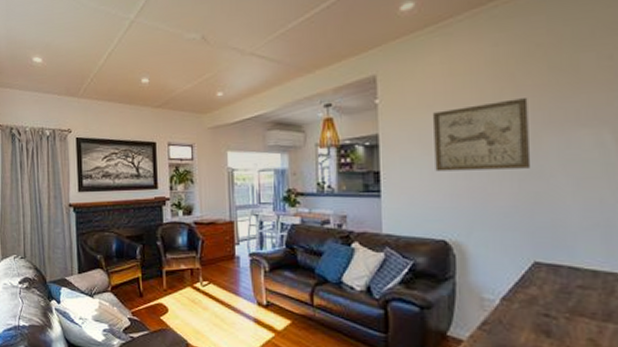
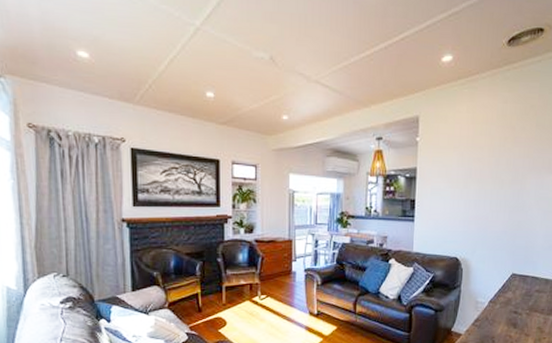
wall art: present [433,98,531,172] -> none [455,147,521,203]

